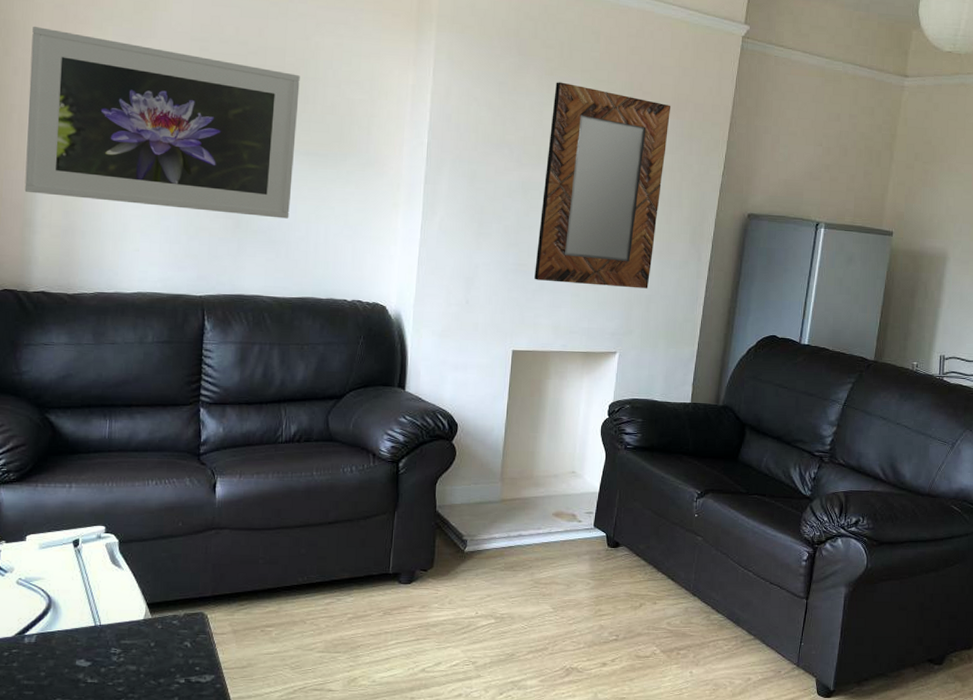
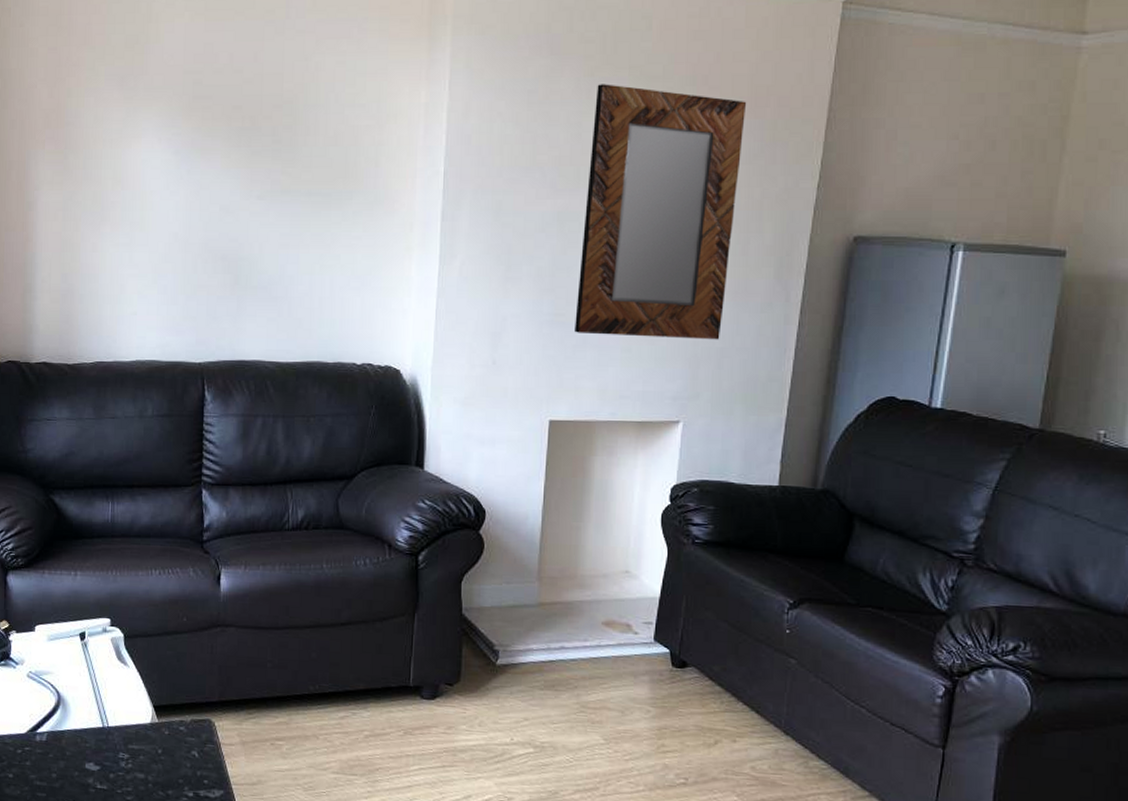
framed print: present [24,27,300,219] -> none [24,74,300,271]

